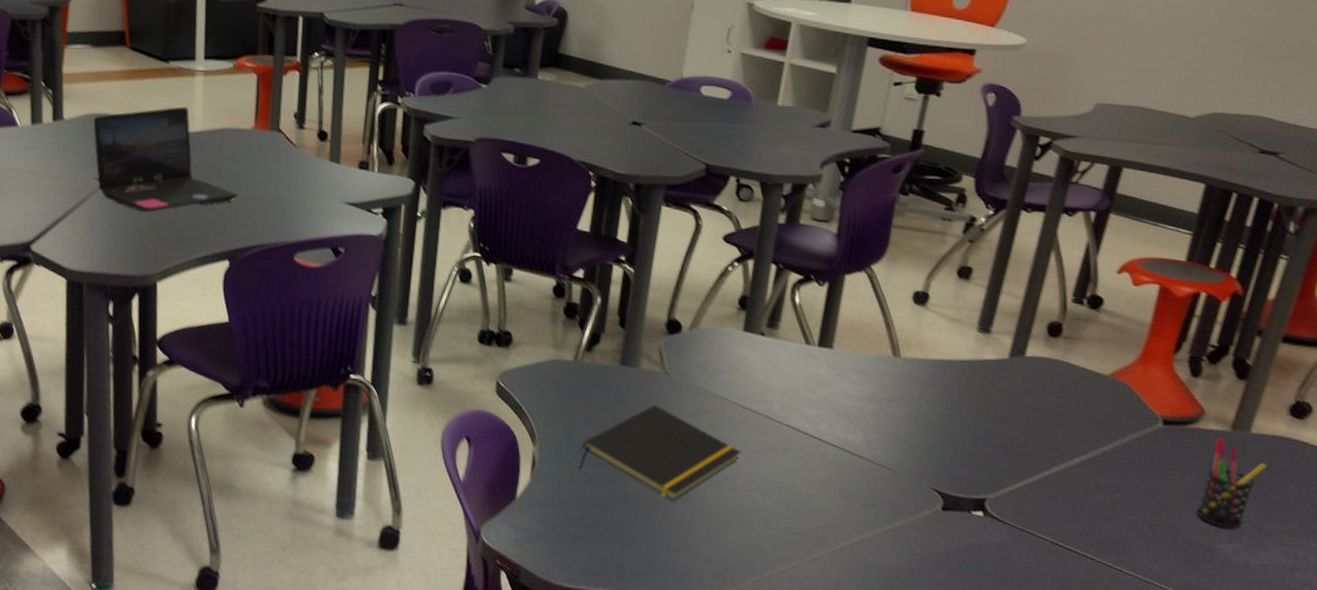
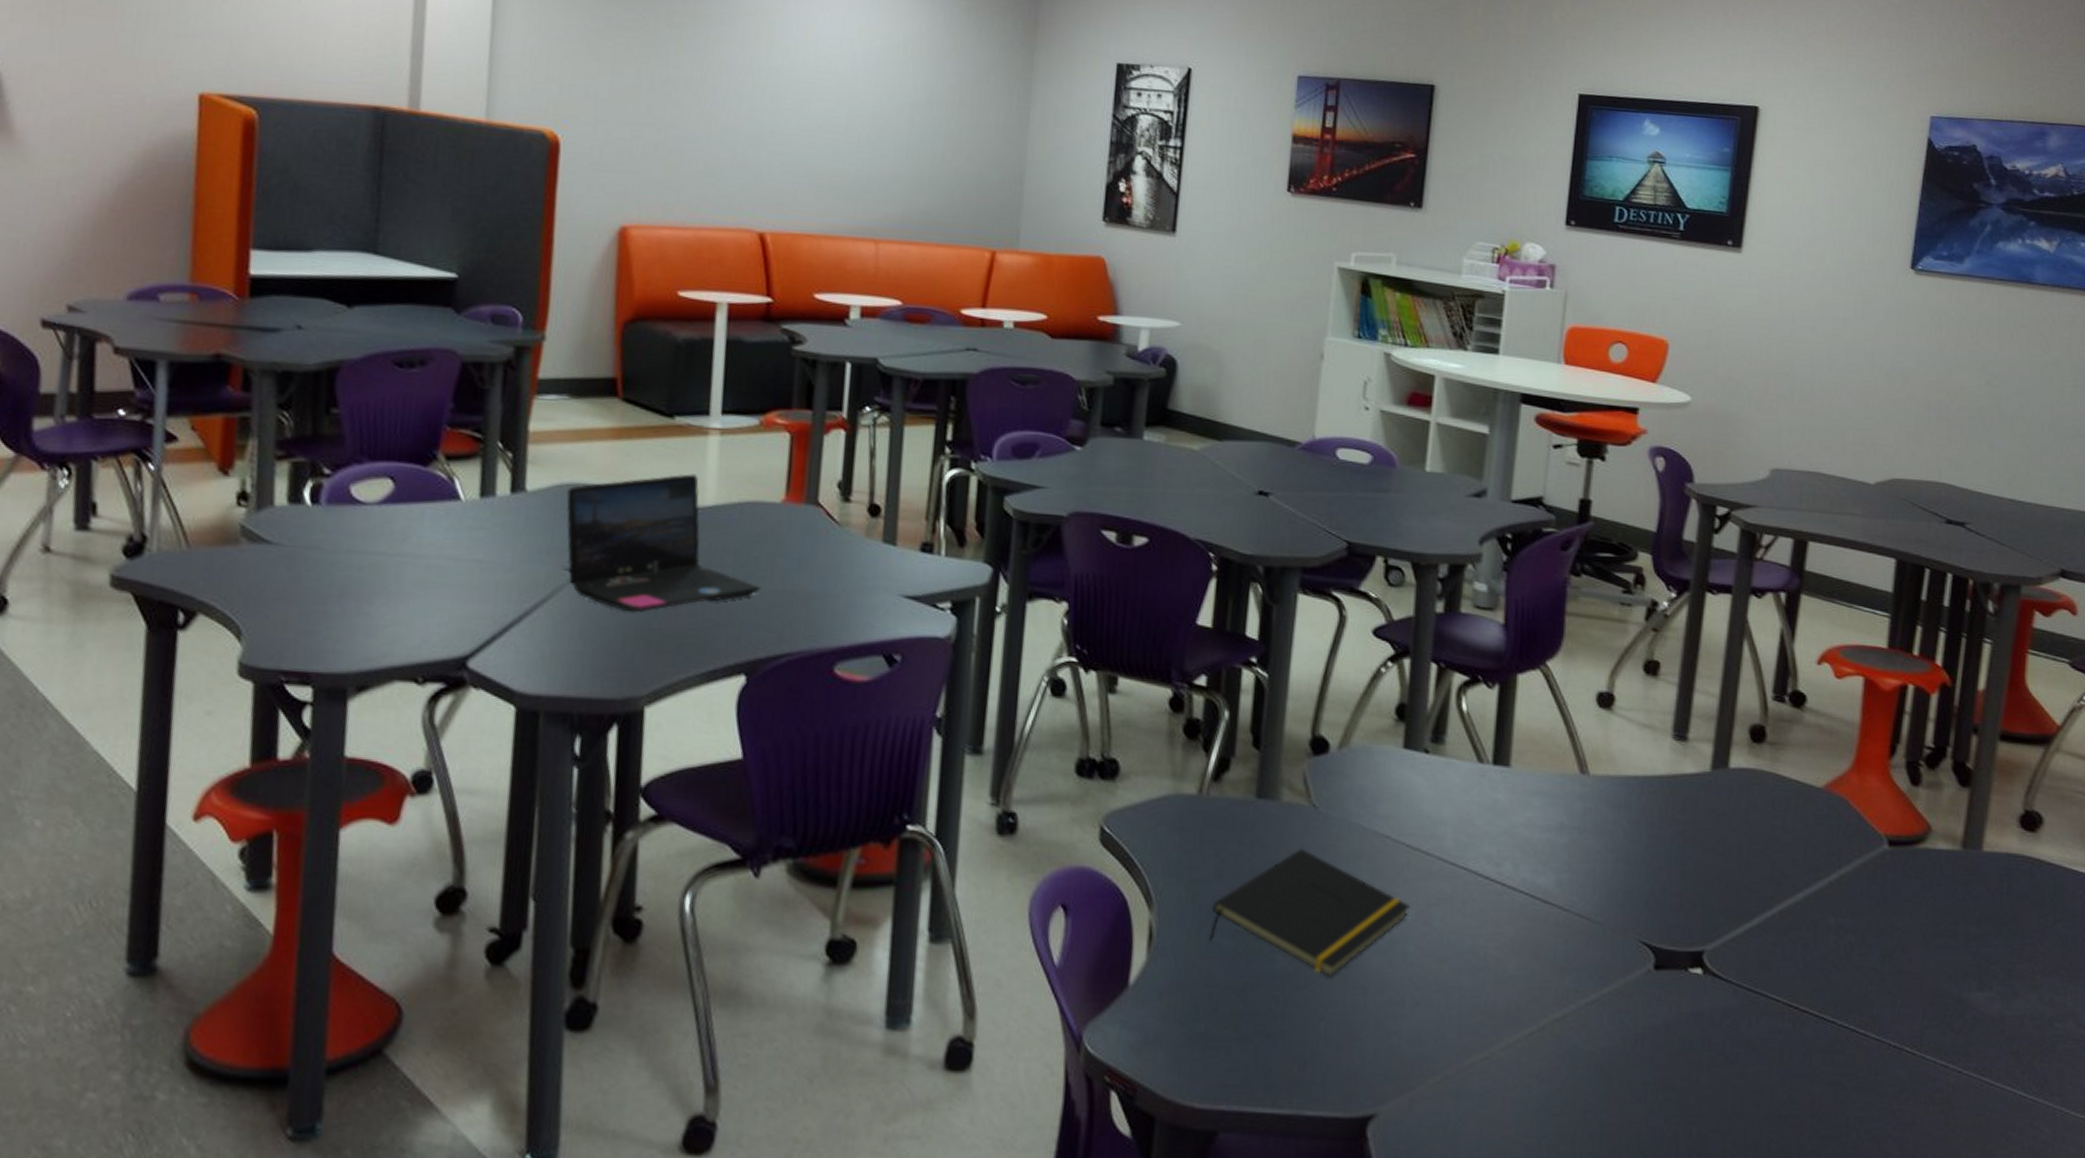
pen holder: present [1196,437,1267,528] -> none [1939,859,2006,971]

